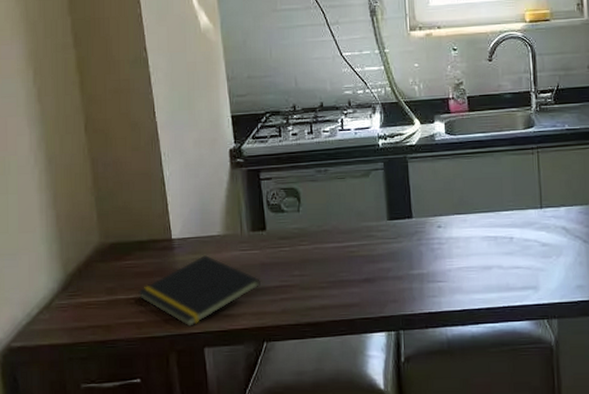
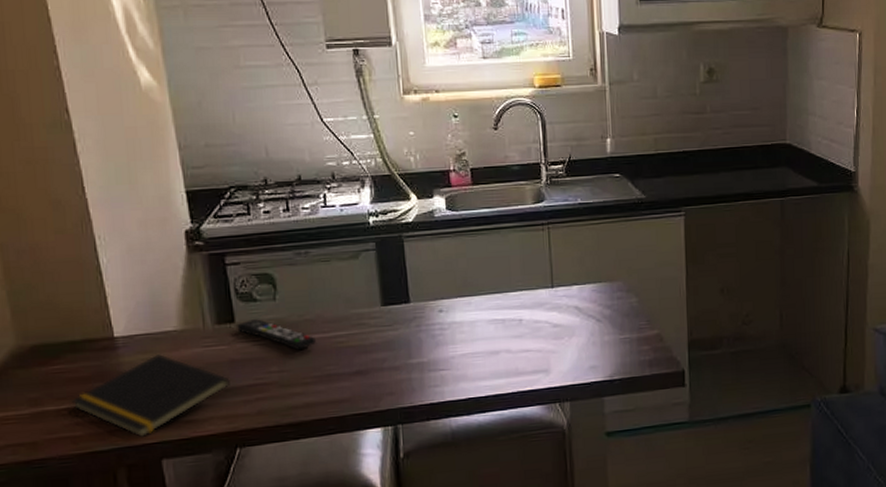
remote control: none [267,228,332,257] -> present [237,319,316,350]

